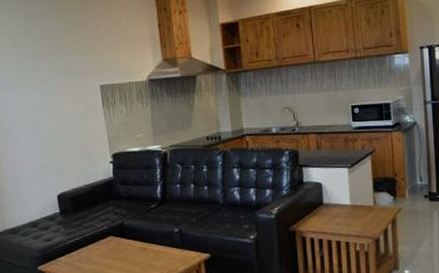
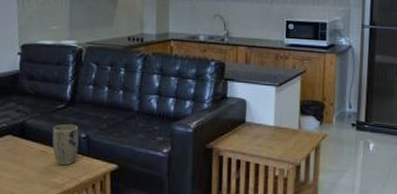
plant pot: none [149,221,173,259] -> present [52,124,79,166]

